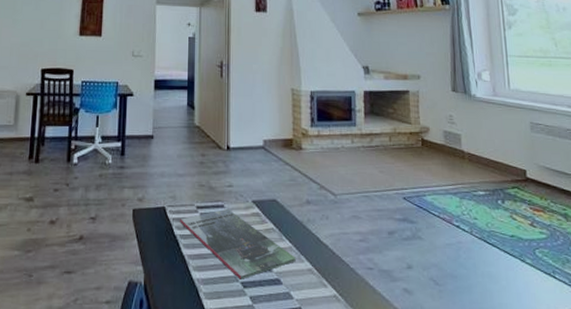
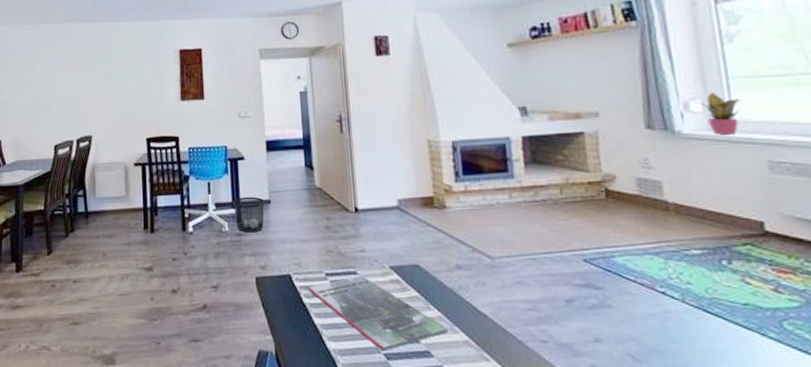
waste bin: none [118,131,147,166] -> present [233,196,264,233]
potted plant: none [485,66,515,100] -> present [695,92,741,135]

